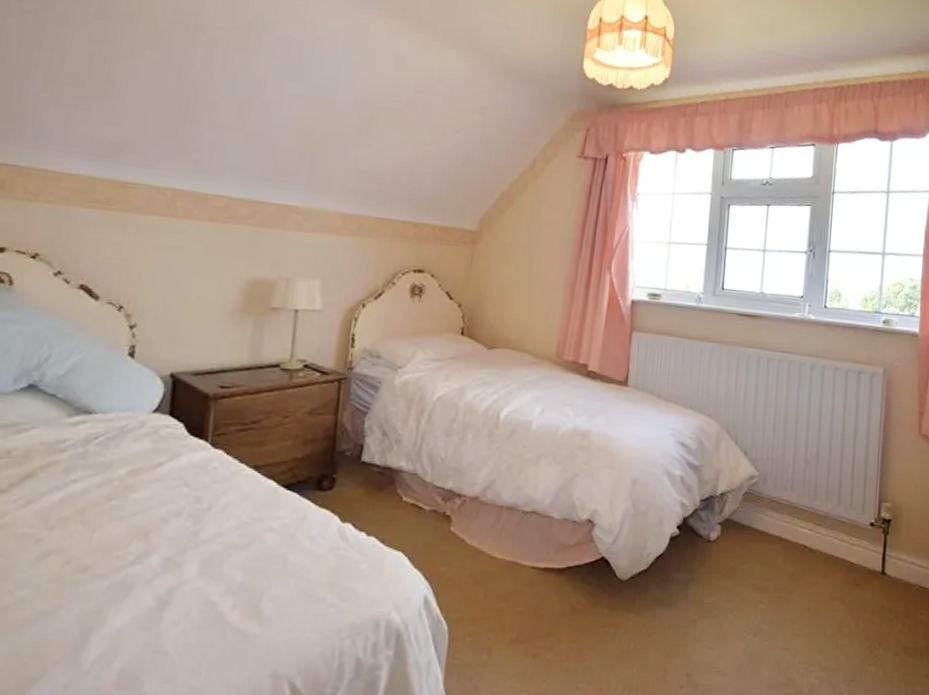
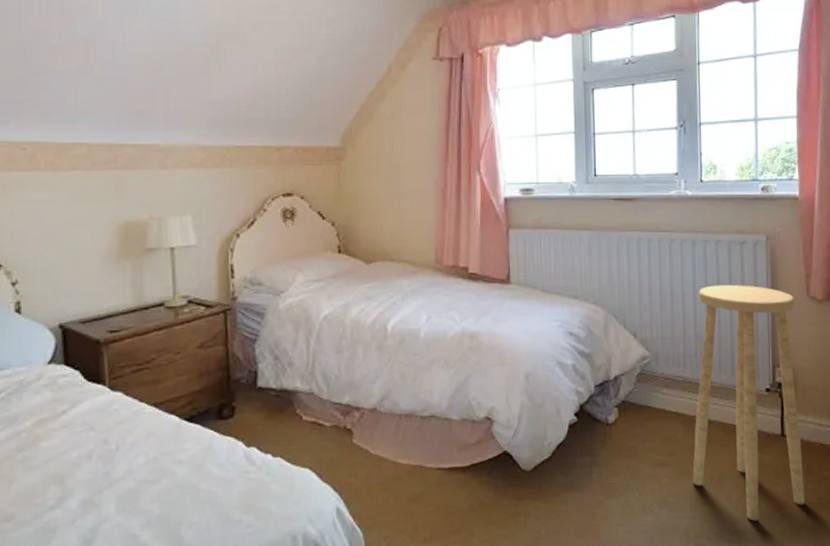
stool: none [789,411,907,660] -> present [692,284,805,521]

